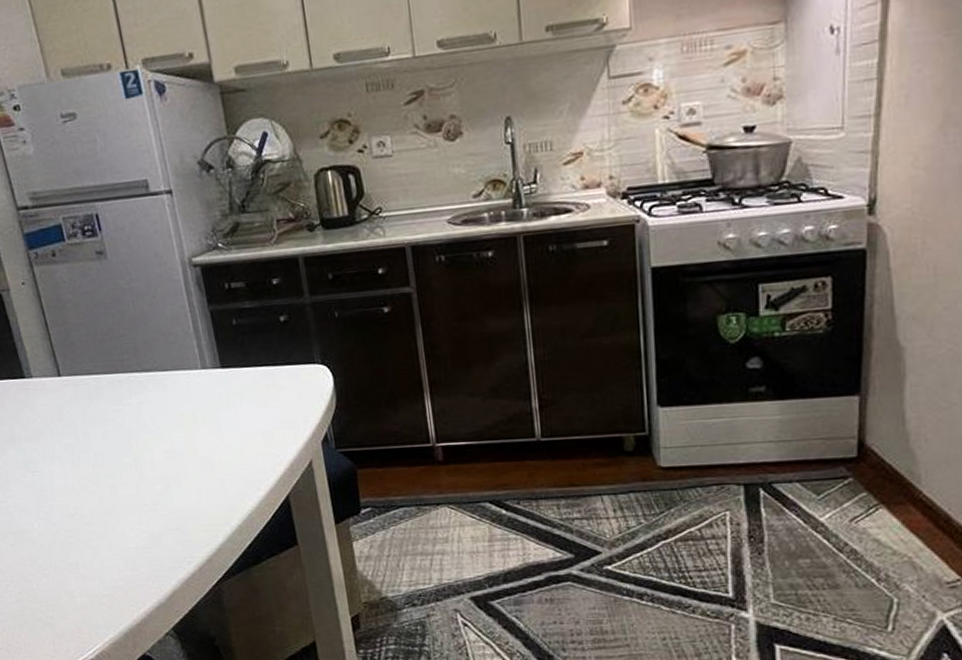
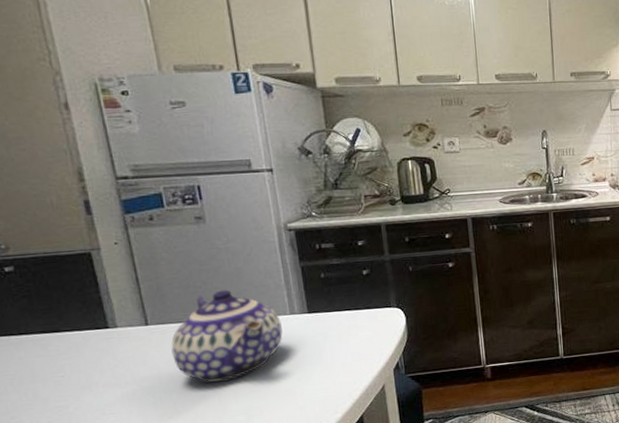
teapot: none [84,337,196,444] -> present [171,289,283,383]

